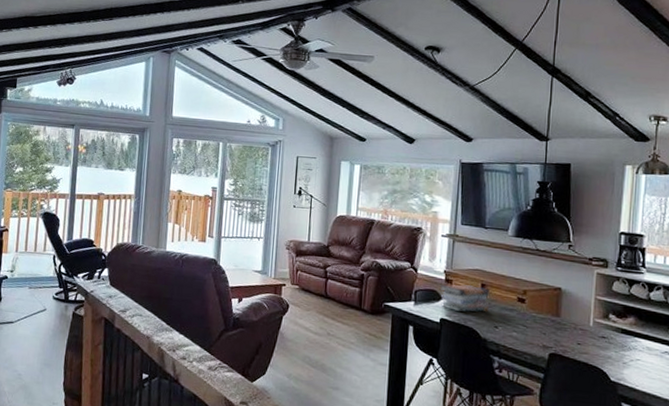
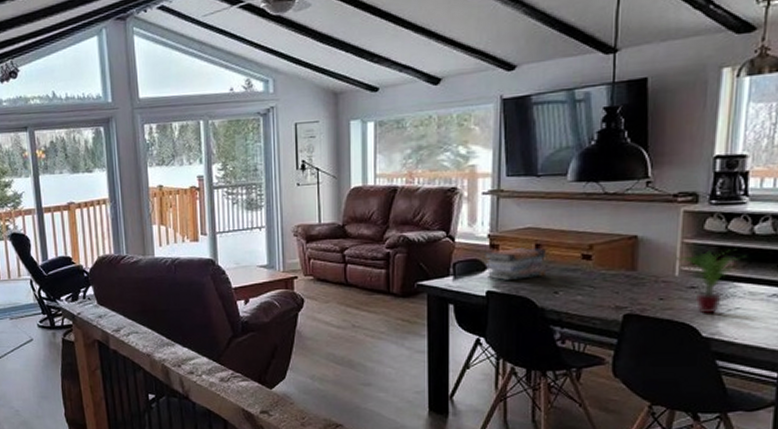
potted plant: none [591,307,644,362] -> present [677,247,746,314]

